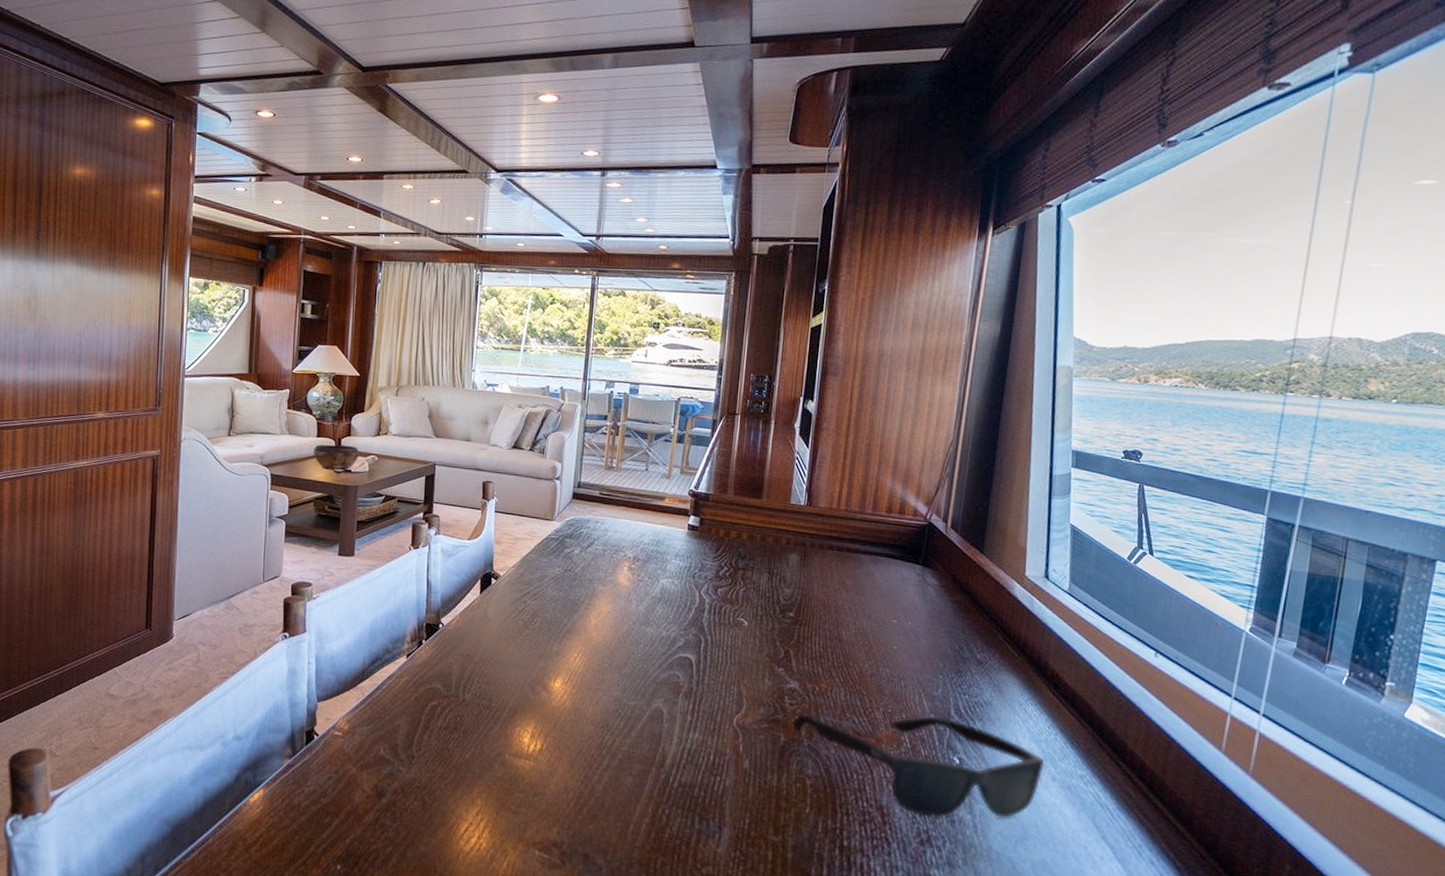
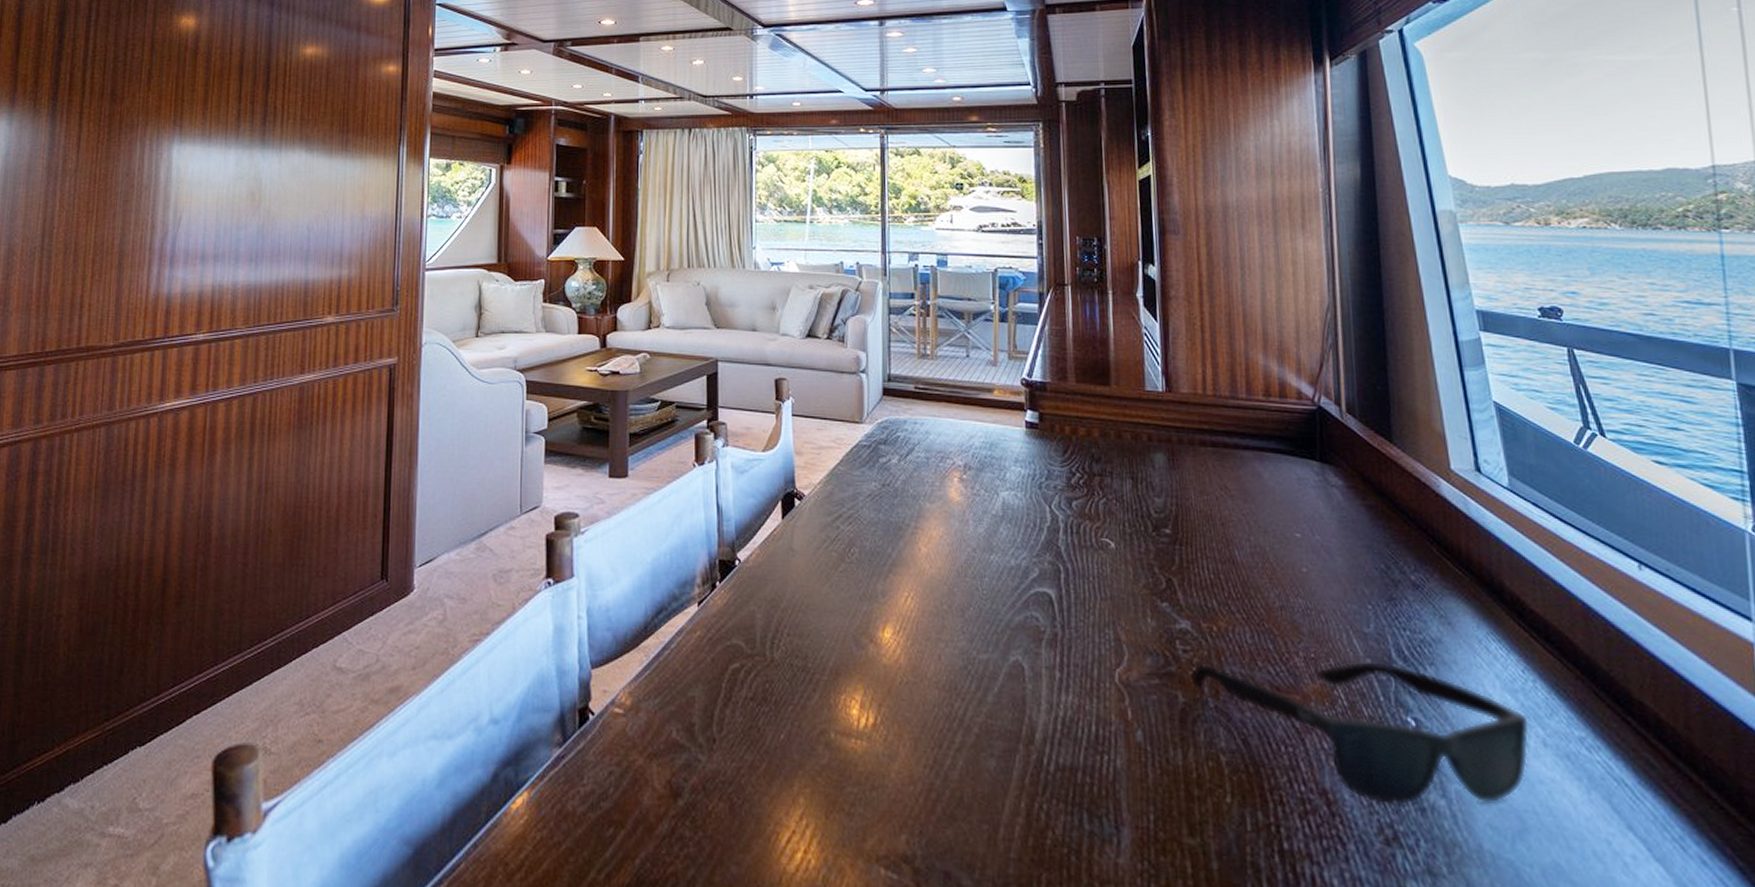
decorative bowl: present [313,444,359,471] -> none [574,342,628,373]

